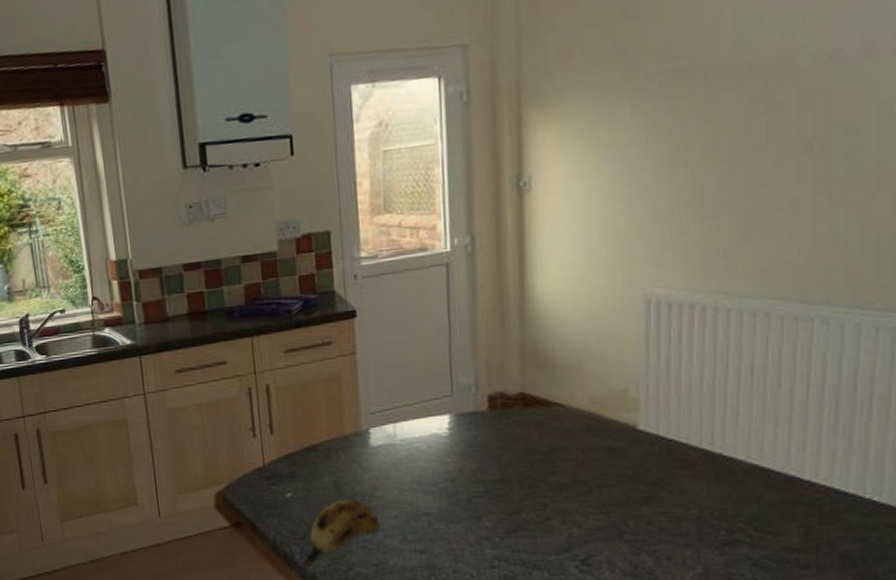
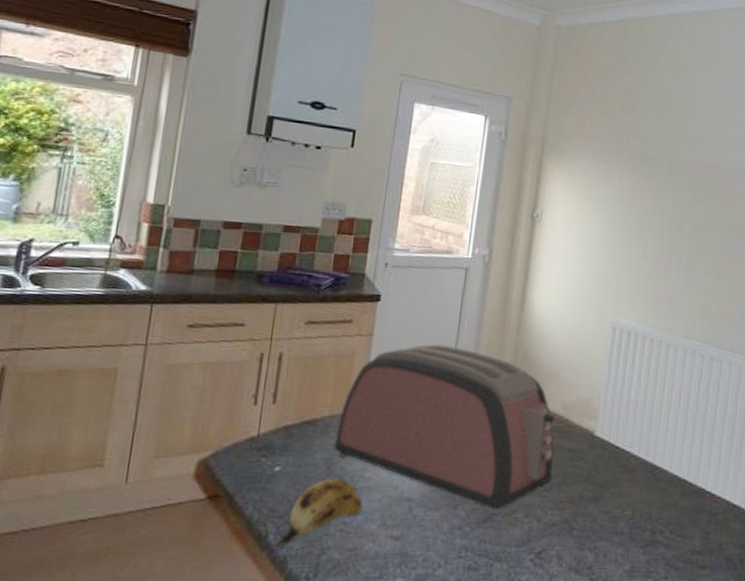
toaster: none [337,352,590,522] -> present [332,344,555,514]

